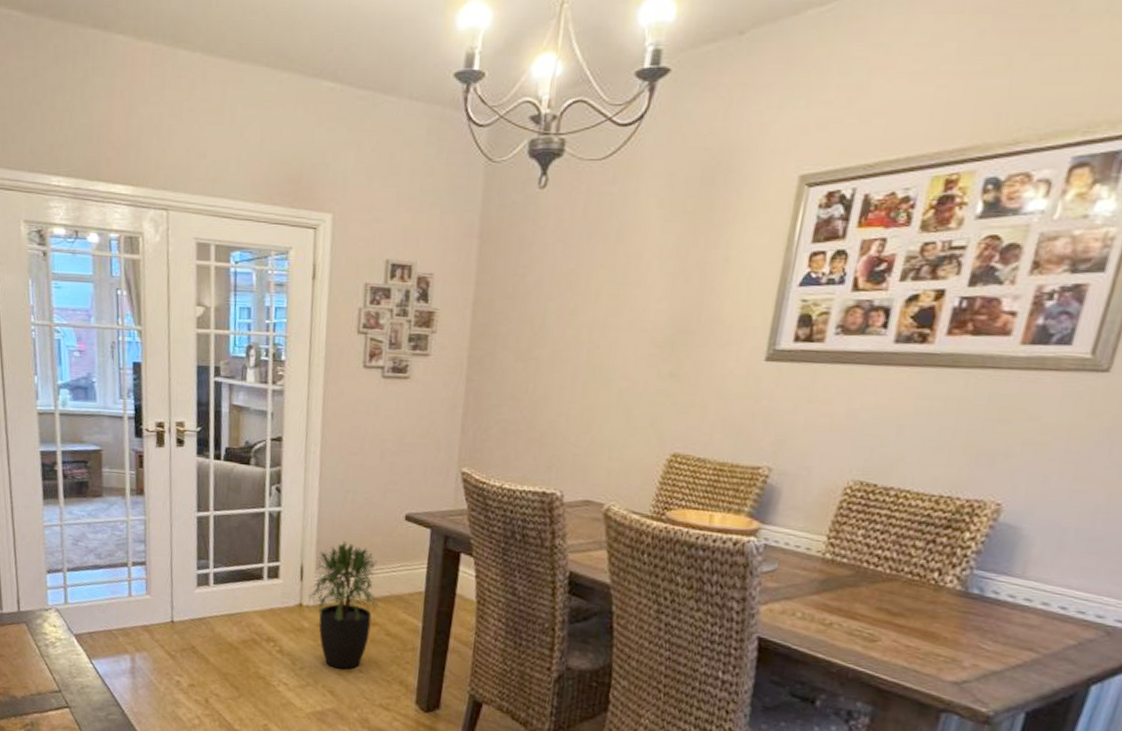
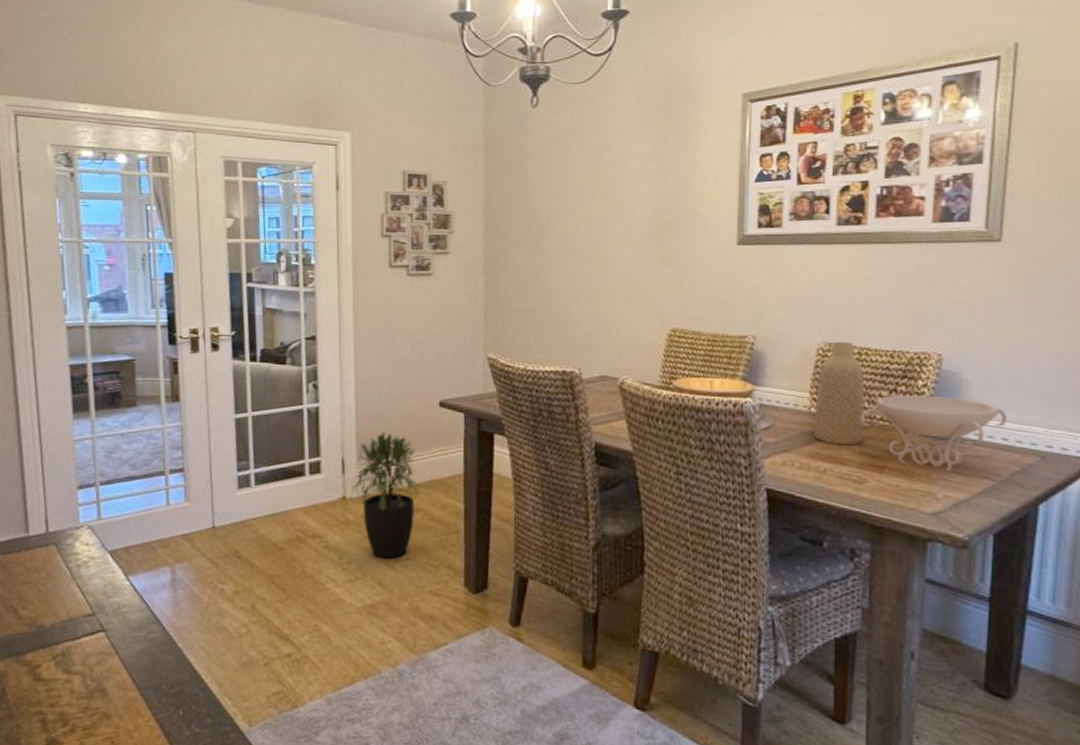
vase: none [824,480,899,599] -> present [814,341,864,446]
decorative bowl: none [884,547,1072,639] -> present [860,395,1007,472]

